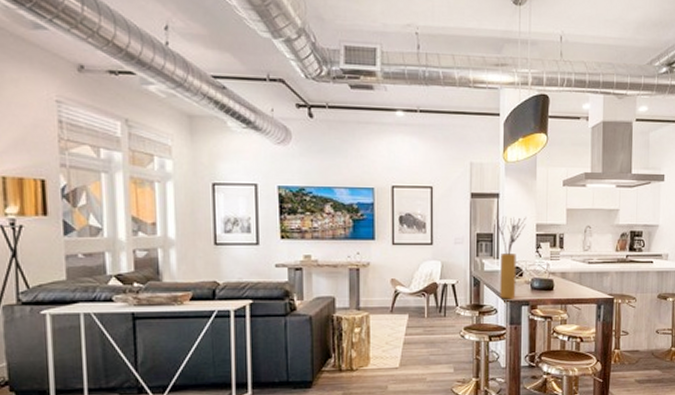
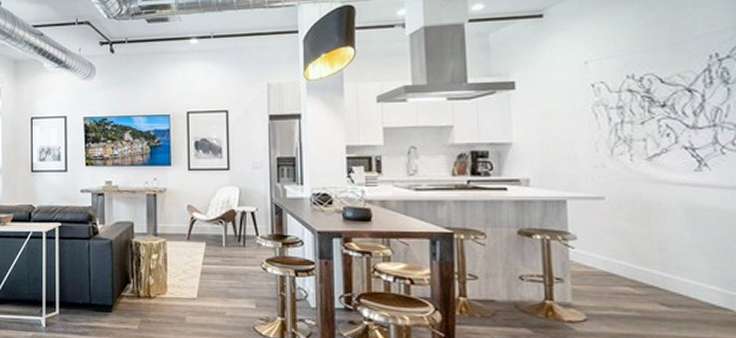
vase: present [498,217,526,299] -> none [301,138,334,230]

